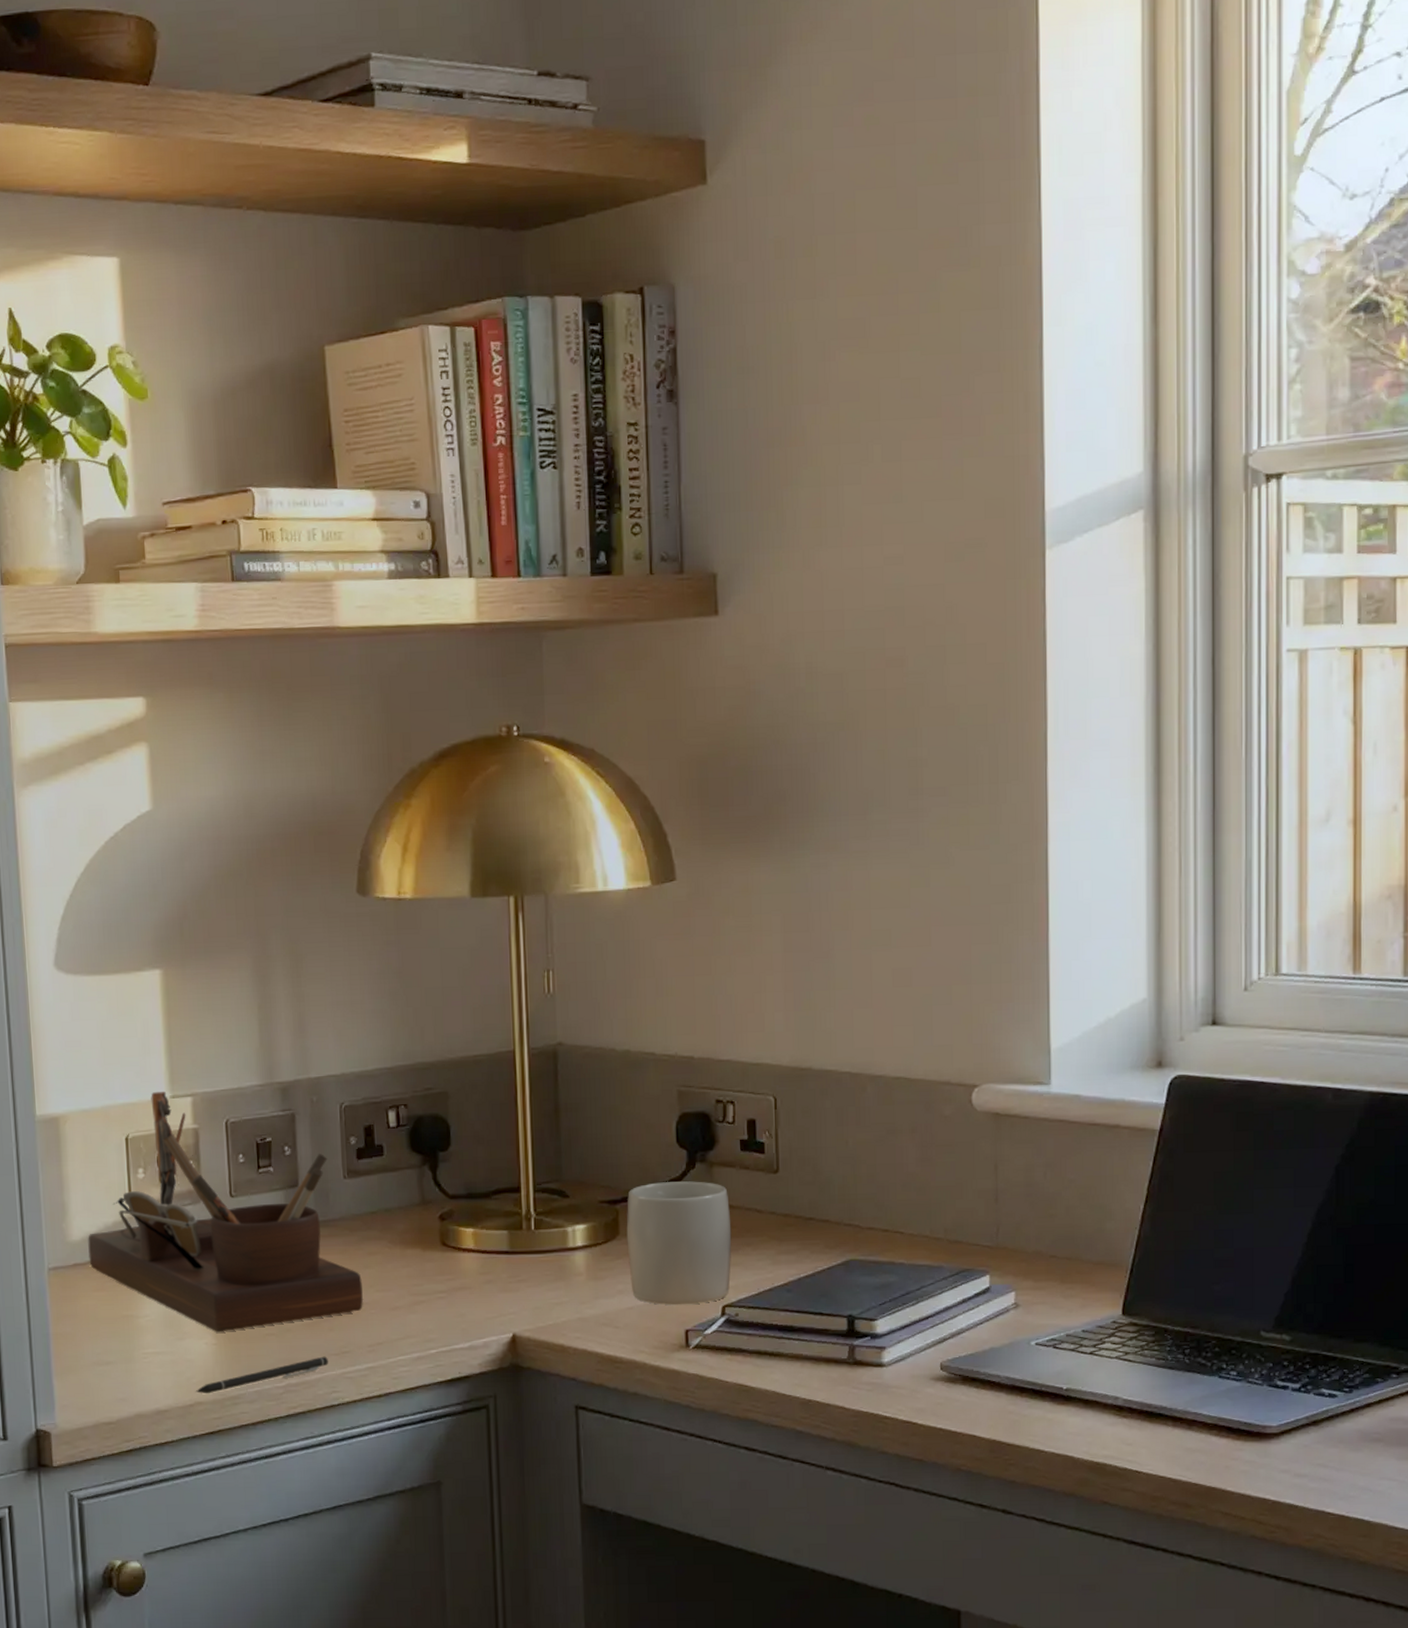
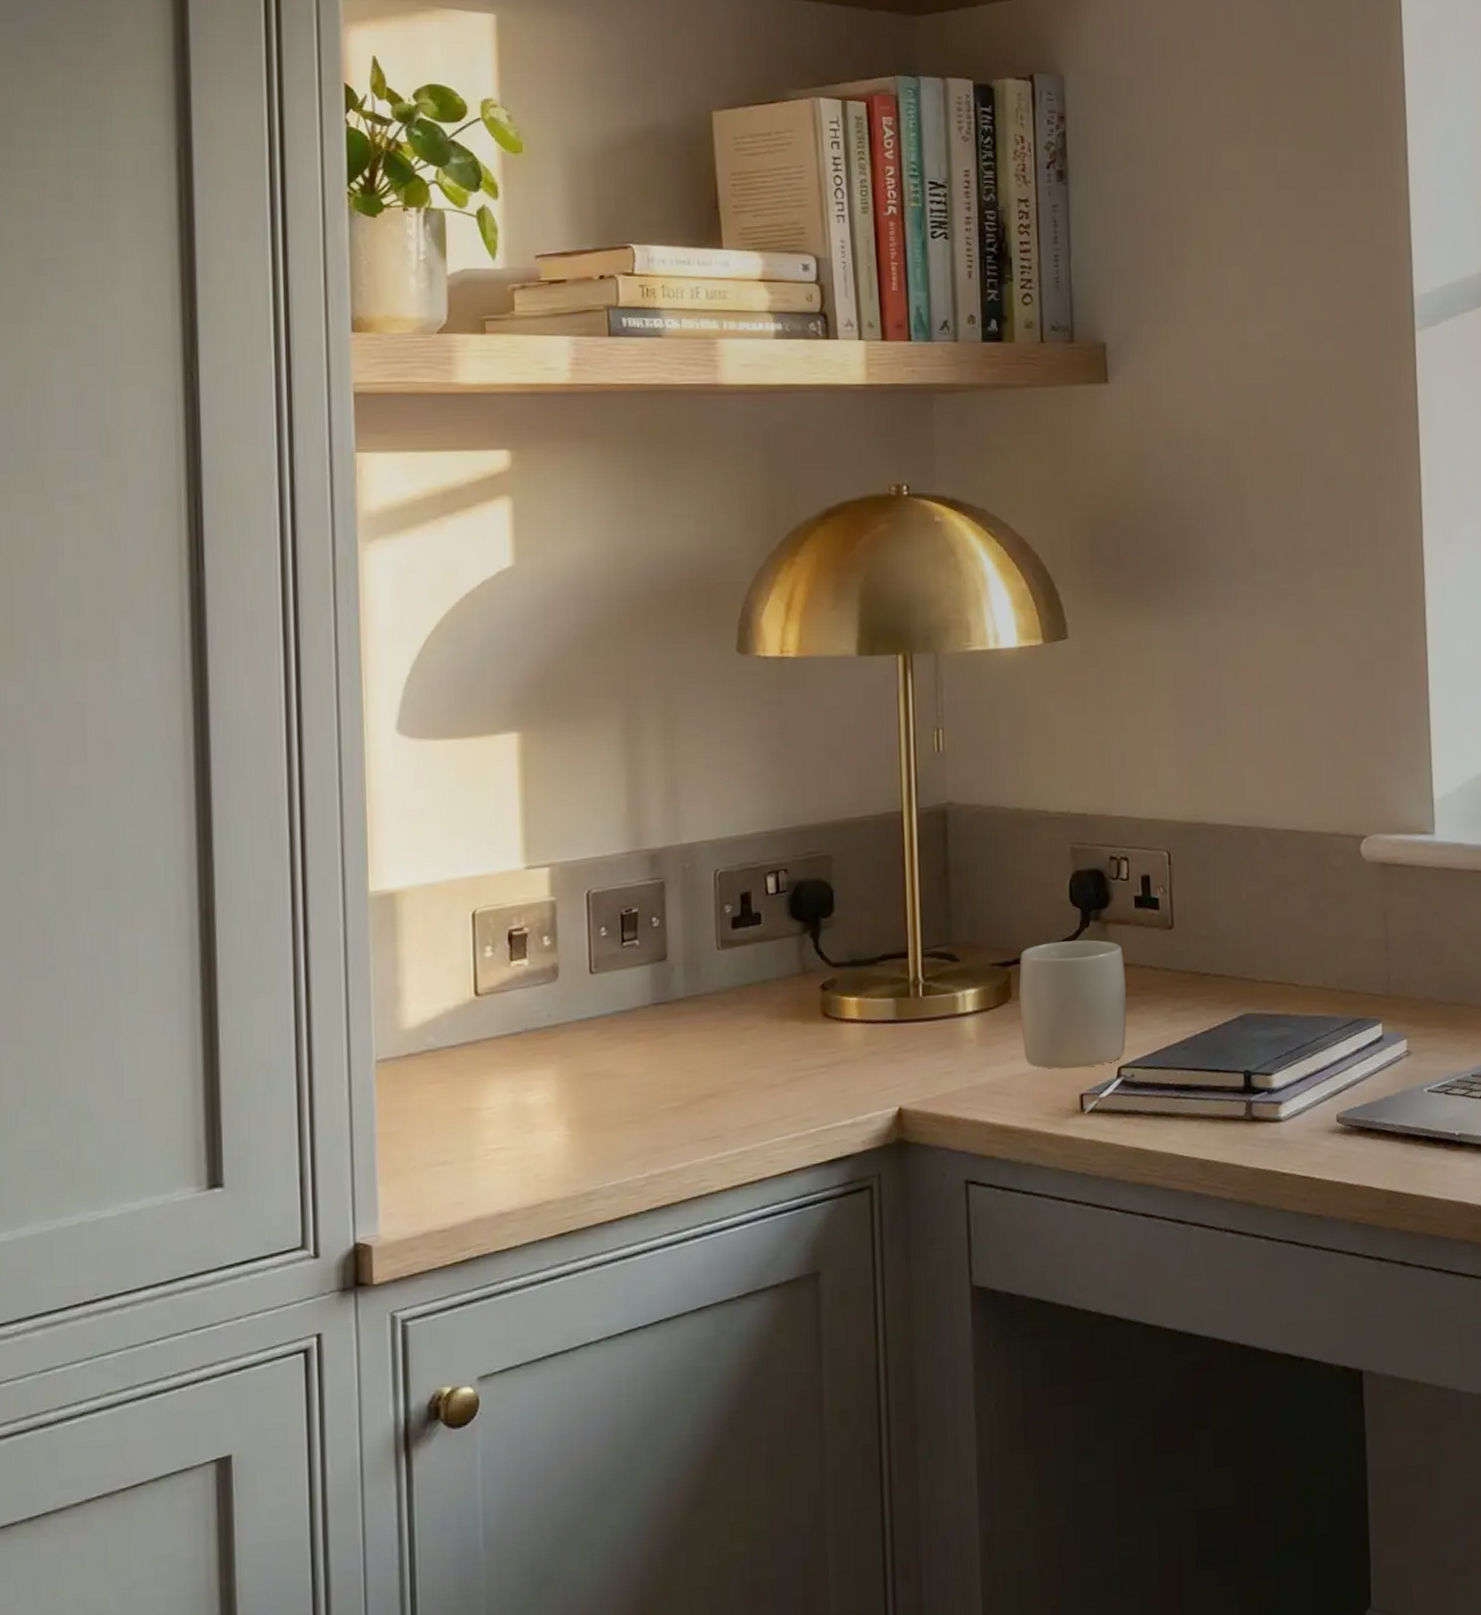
desk organizer: present [88,1092,363,1333] -> none [424,862,736,1123]
pen: present [195,1356,328,1394] -> none [544,1142,696,1192]

